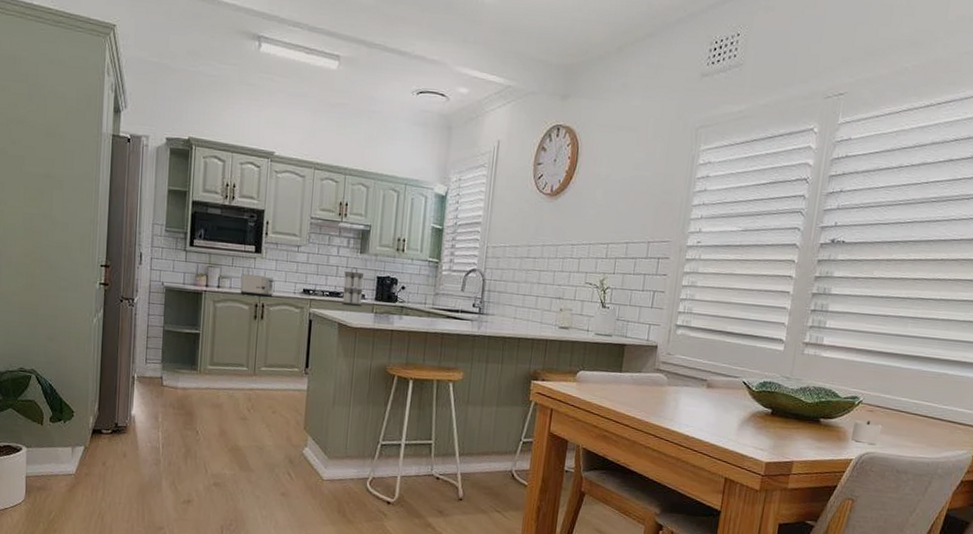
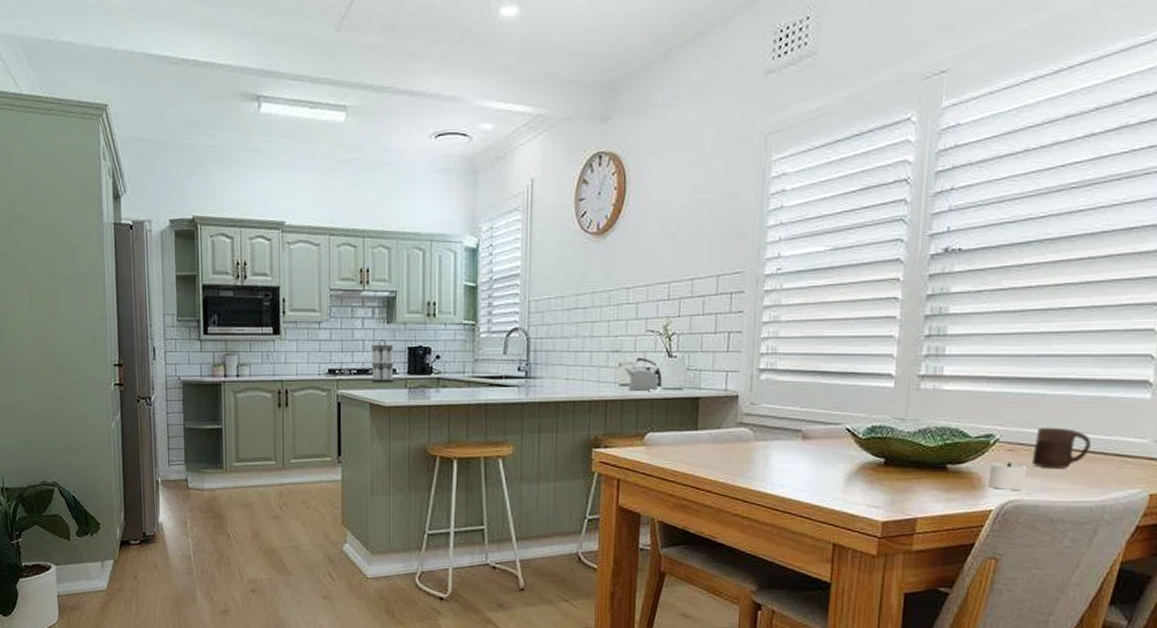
toaster: present [240,274,274,297] -> none [260,359,296,382]
kettle: none [565,305,596,336] -> present [625,357,662,391]
cup: none [886,393,932,430] -> present [1031,427,1091,469]

